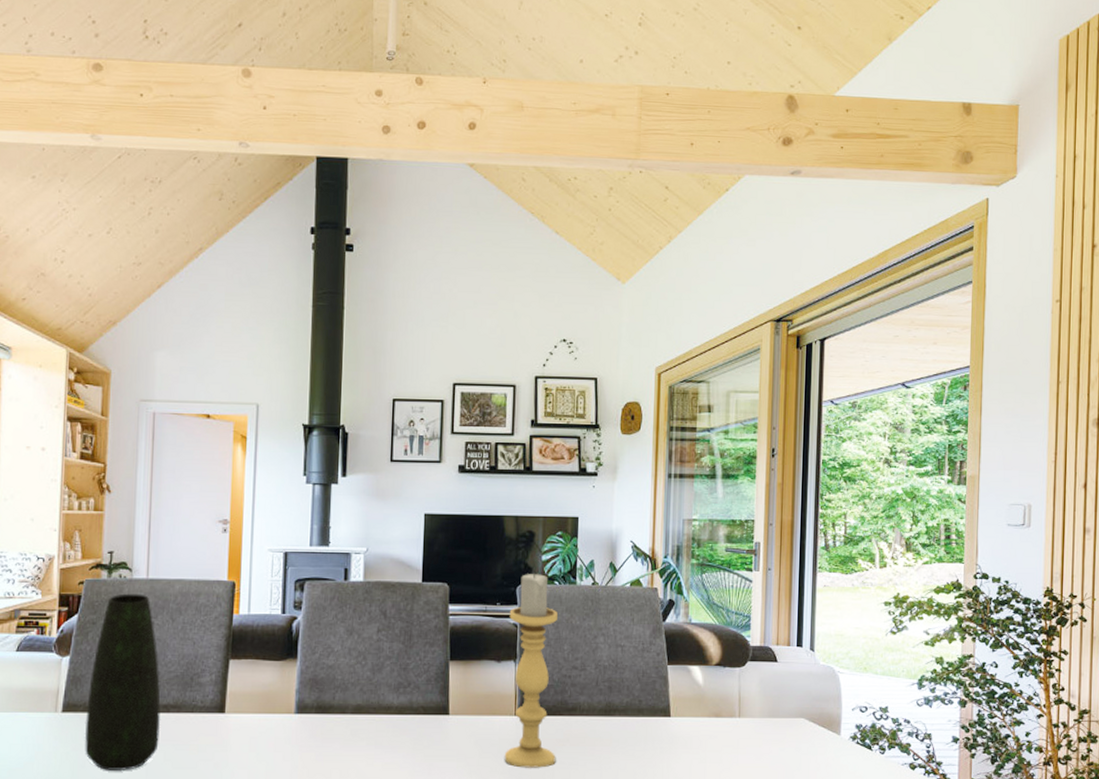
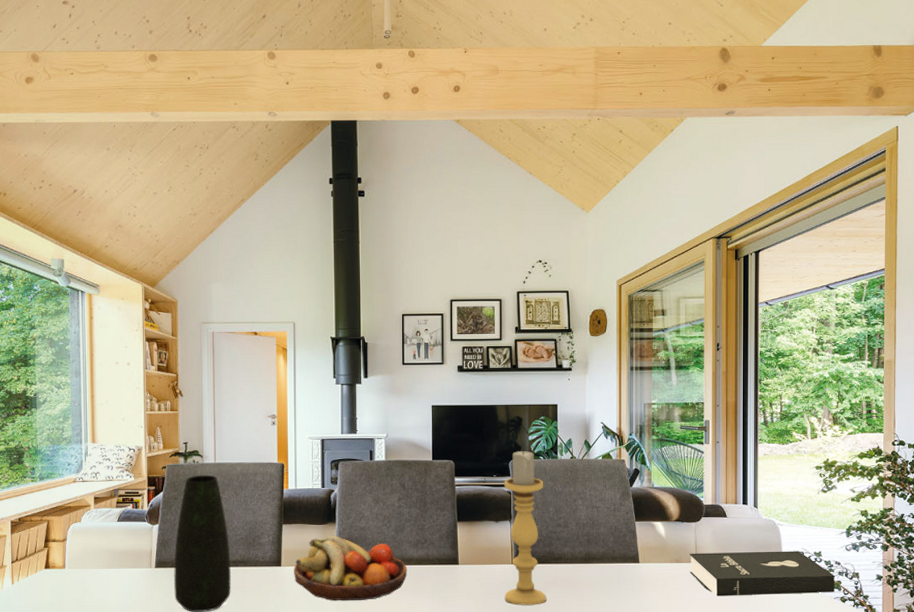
fruit bowl: none [241,674,385,759] -> present [294,535,407,601]
booklet: none [731,705,904,760] -> present [690,551,836,596]

